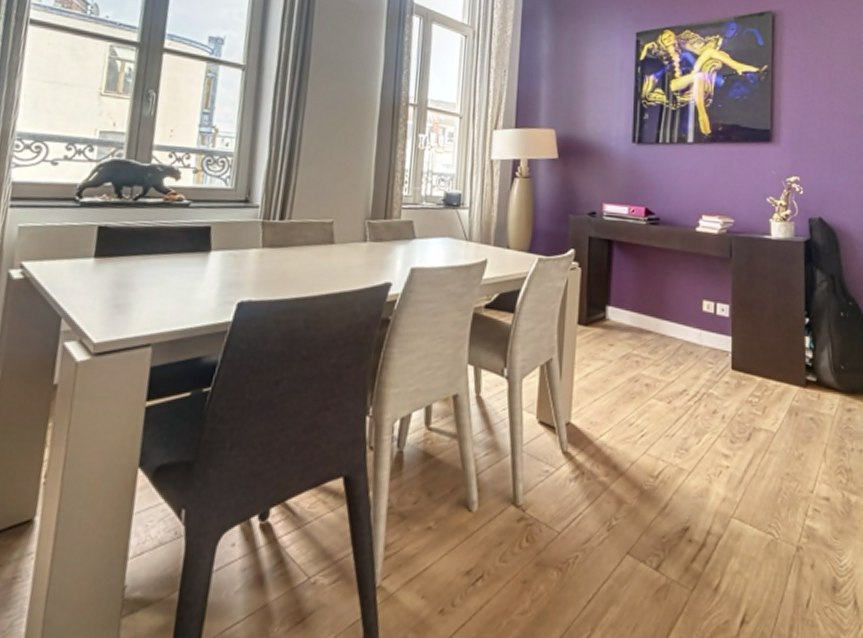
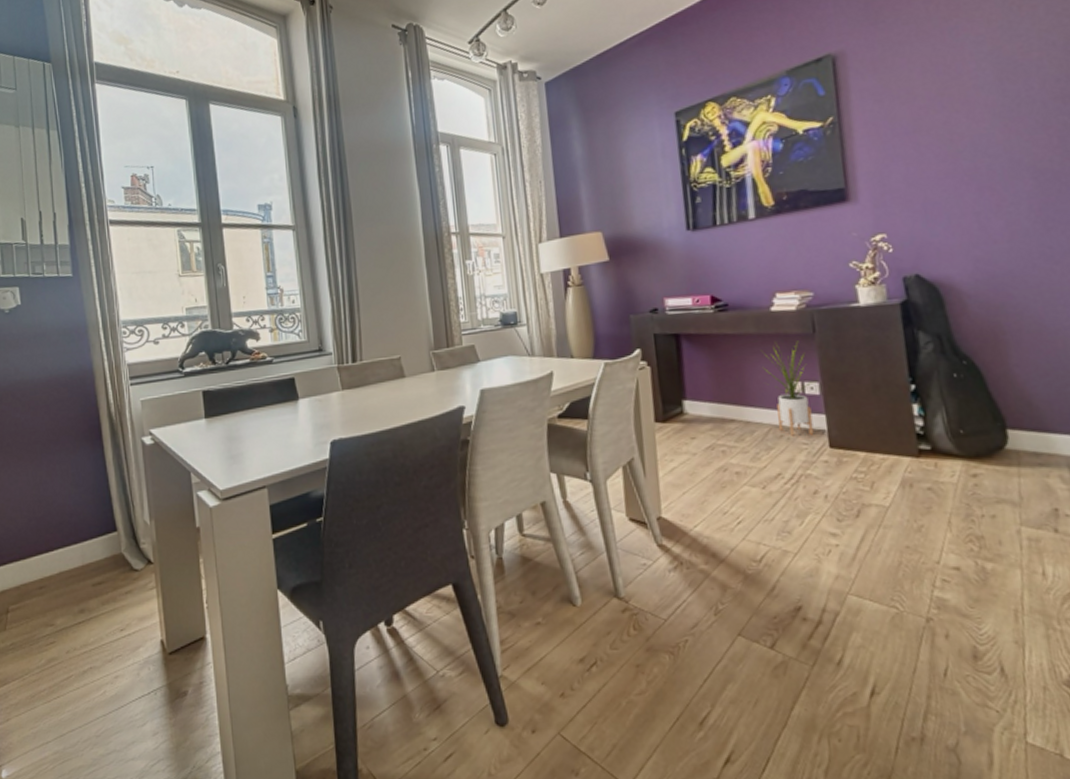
house plant: none [682,262,728,355] -> present [760,340,818,436]

